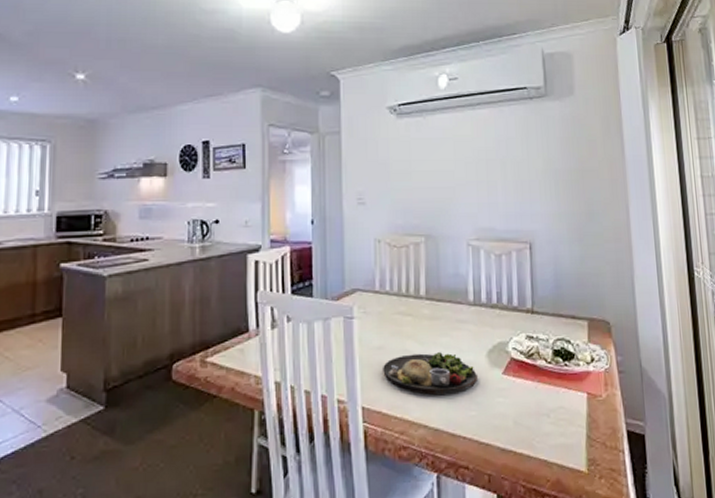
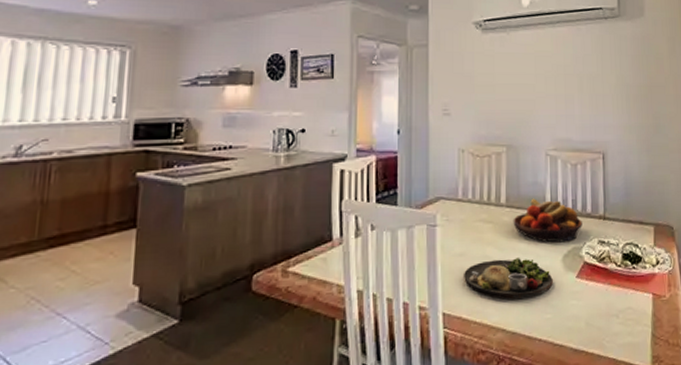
fruit bowl: none [433,290,508,337] -> present [513,198,582,243]

